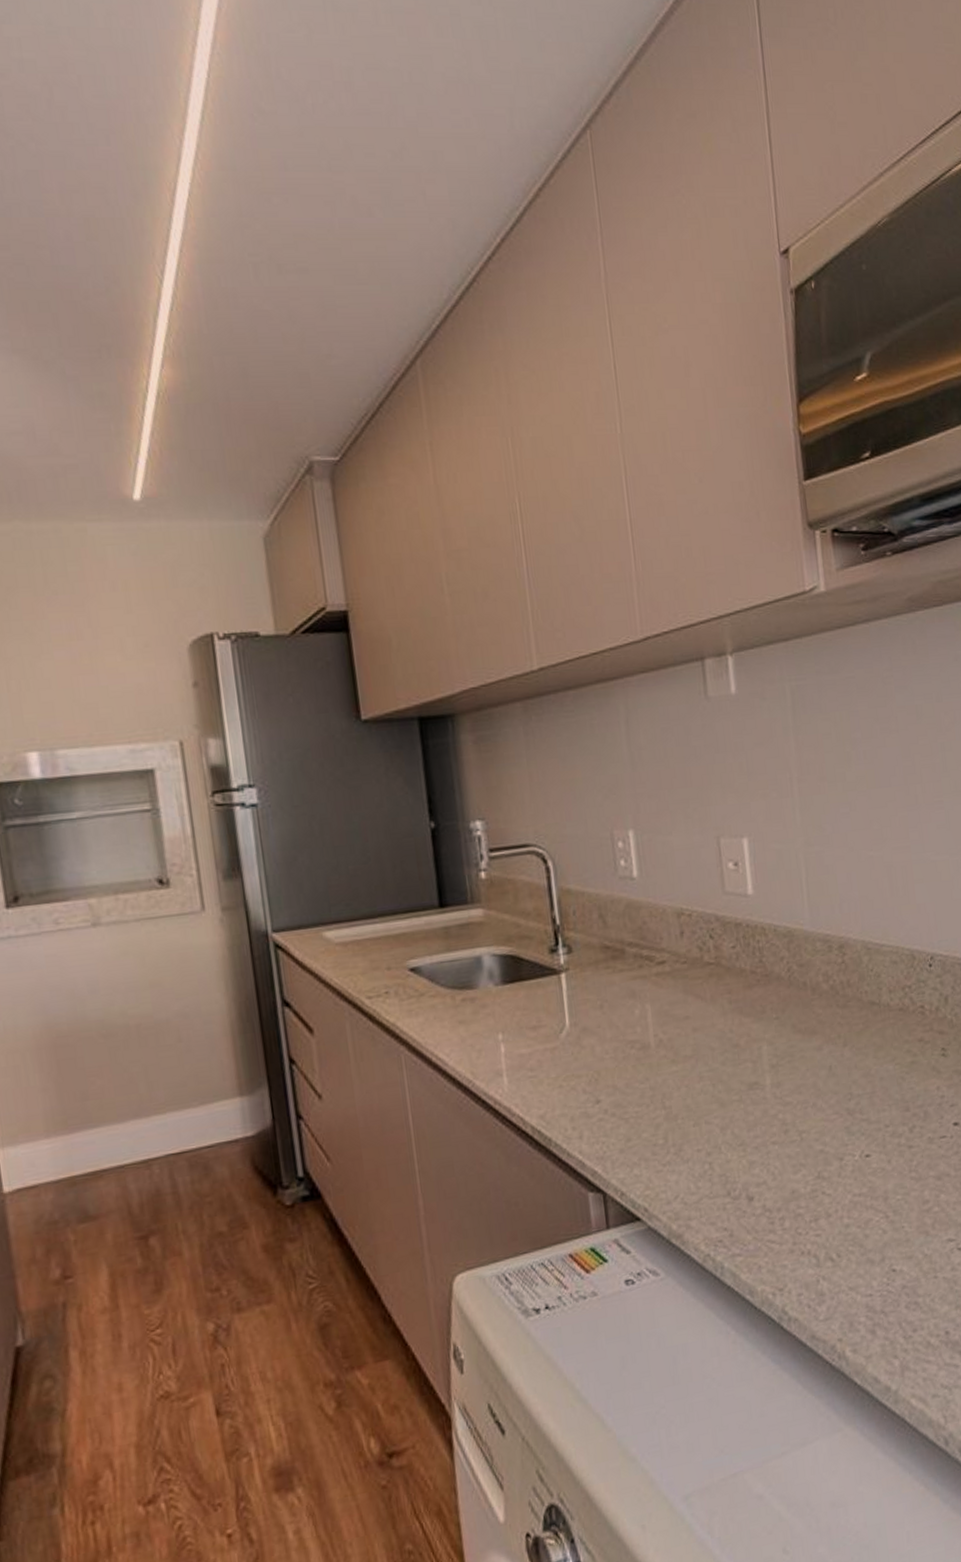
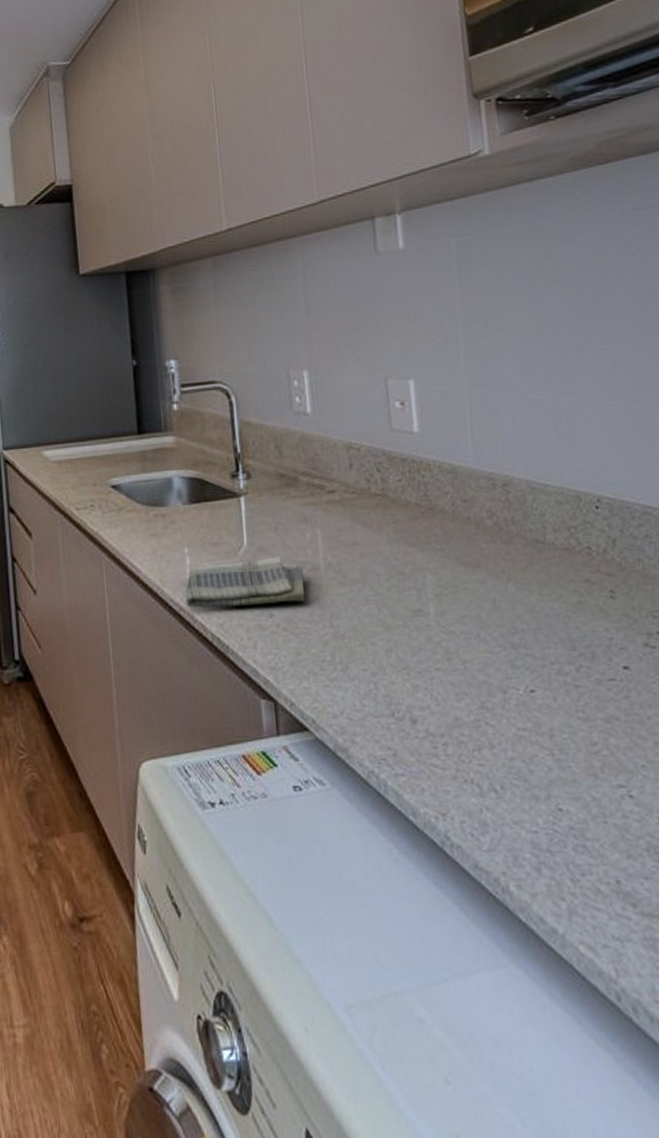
dish towel: none [500,1036,635,1100] -> present [185,556,305,608]

